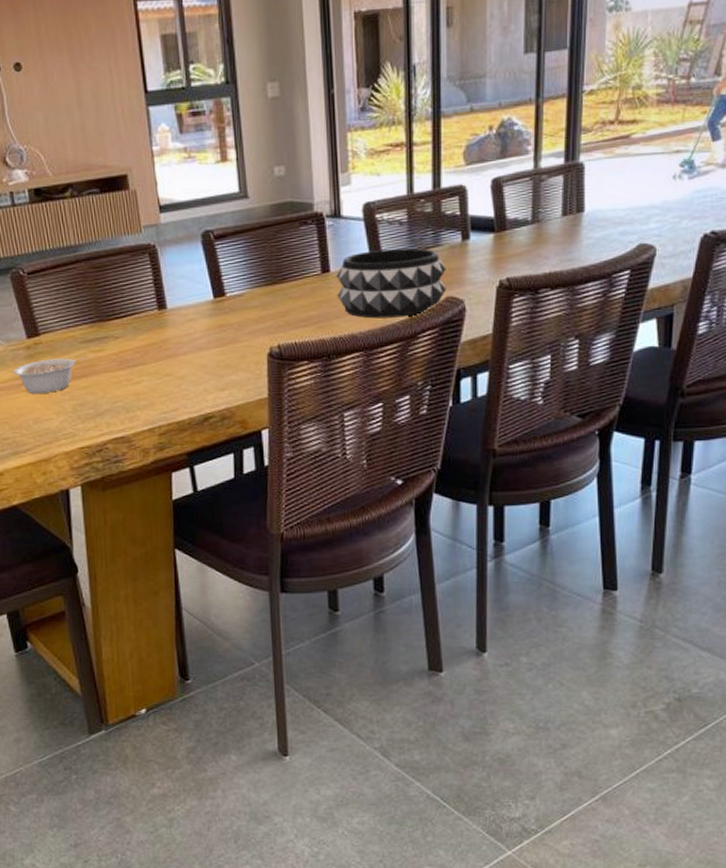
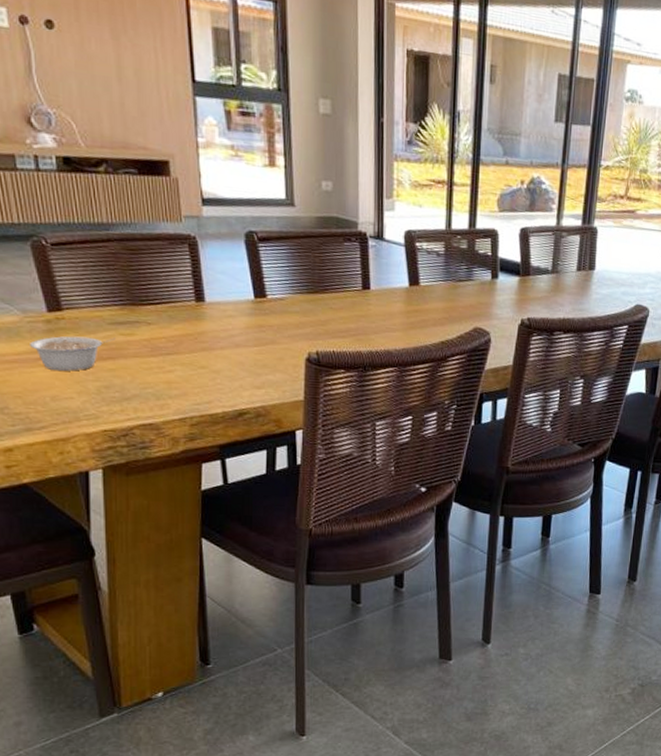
decorative bowl: present [336,248,447,319] -> none [375,275,476,341]

